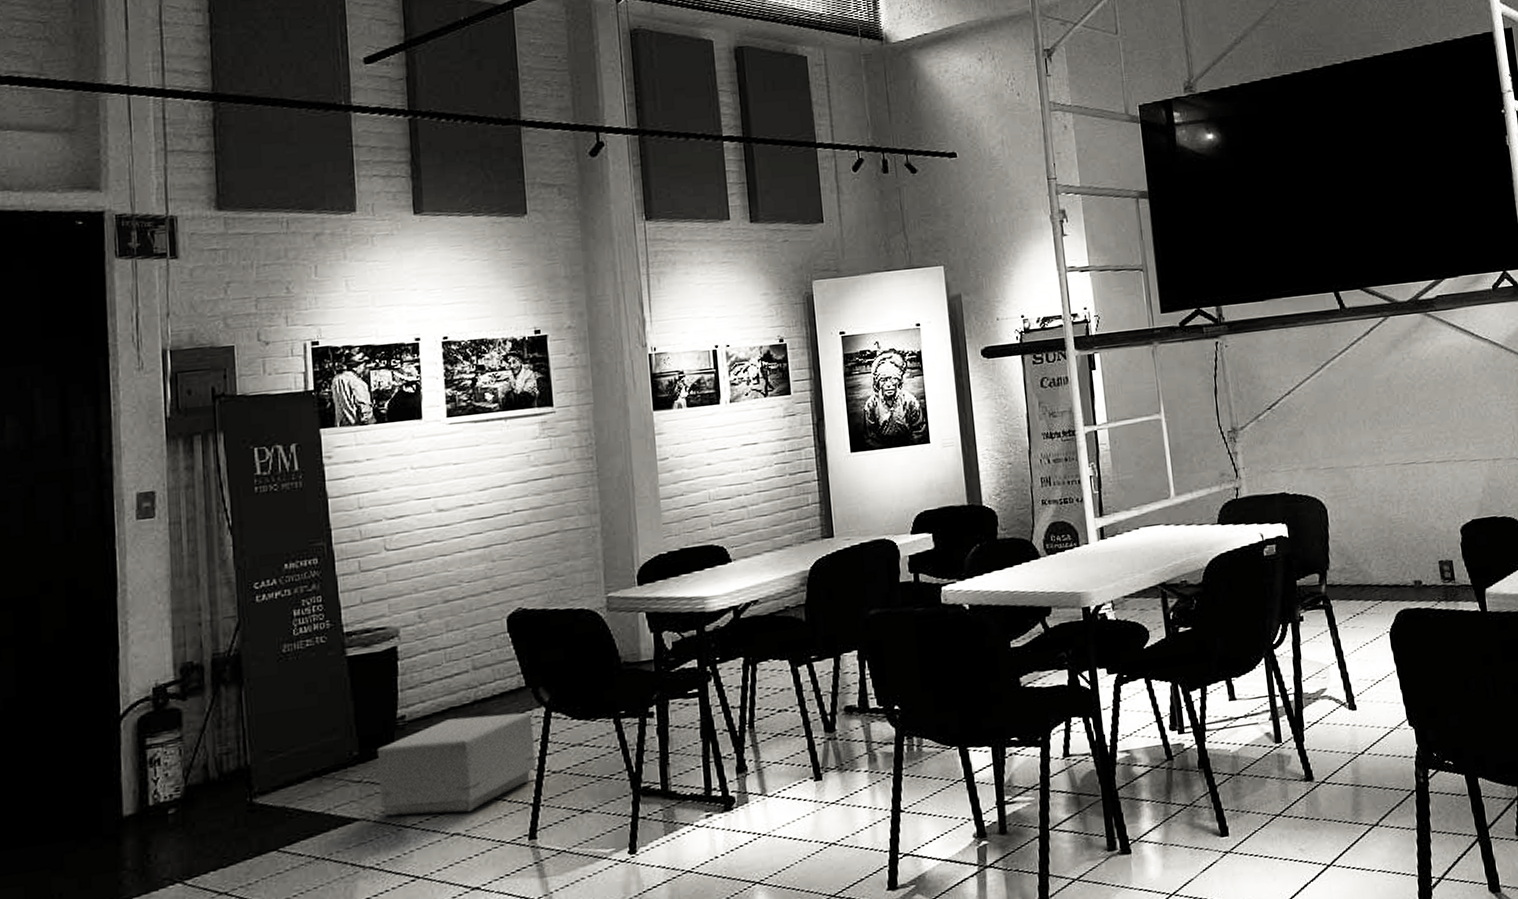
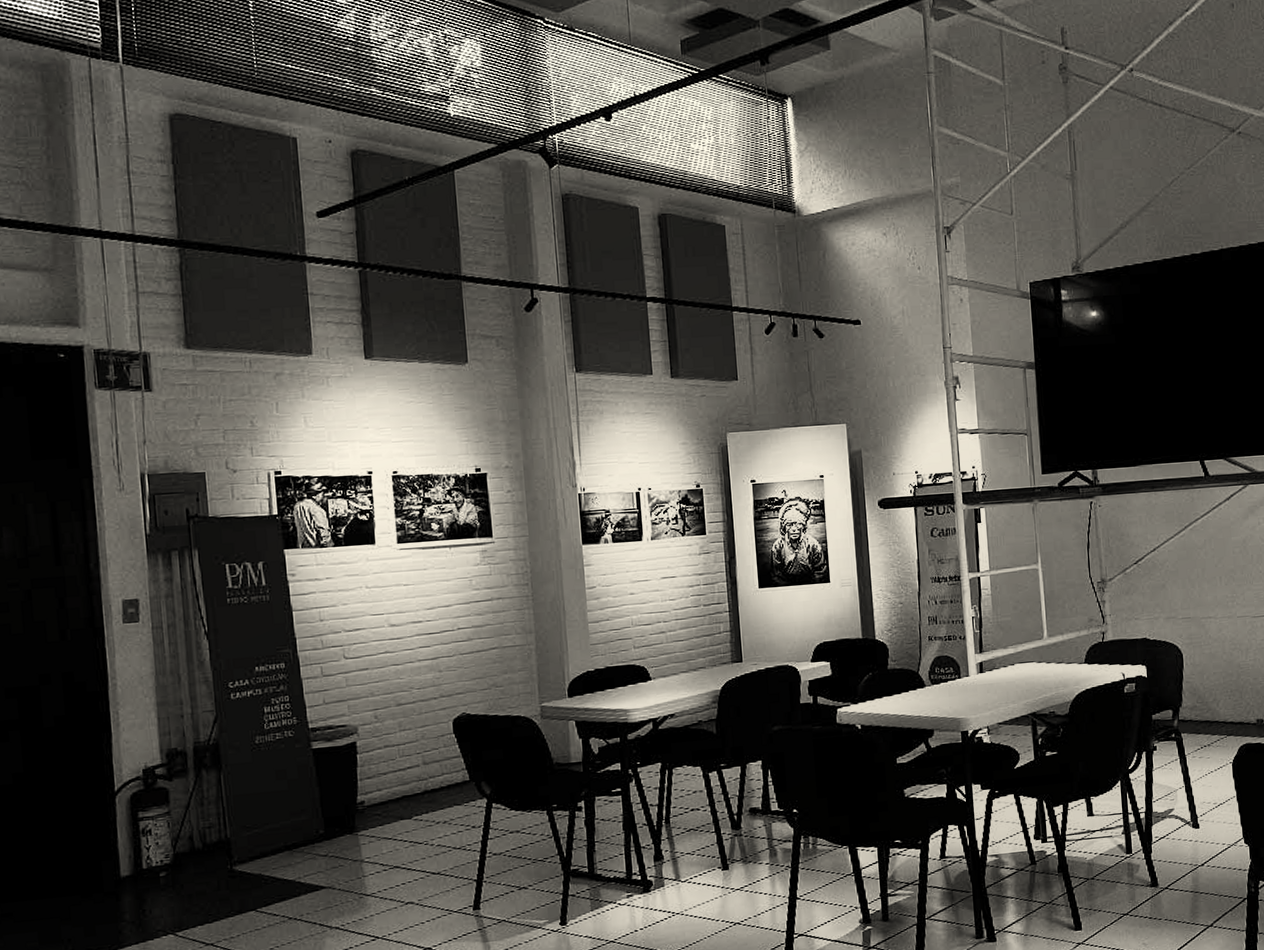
cardboard box: present [376,712,536,816] -> none [340,802,479,885]

